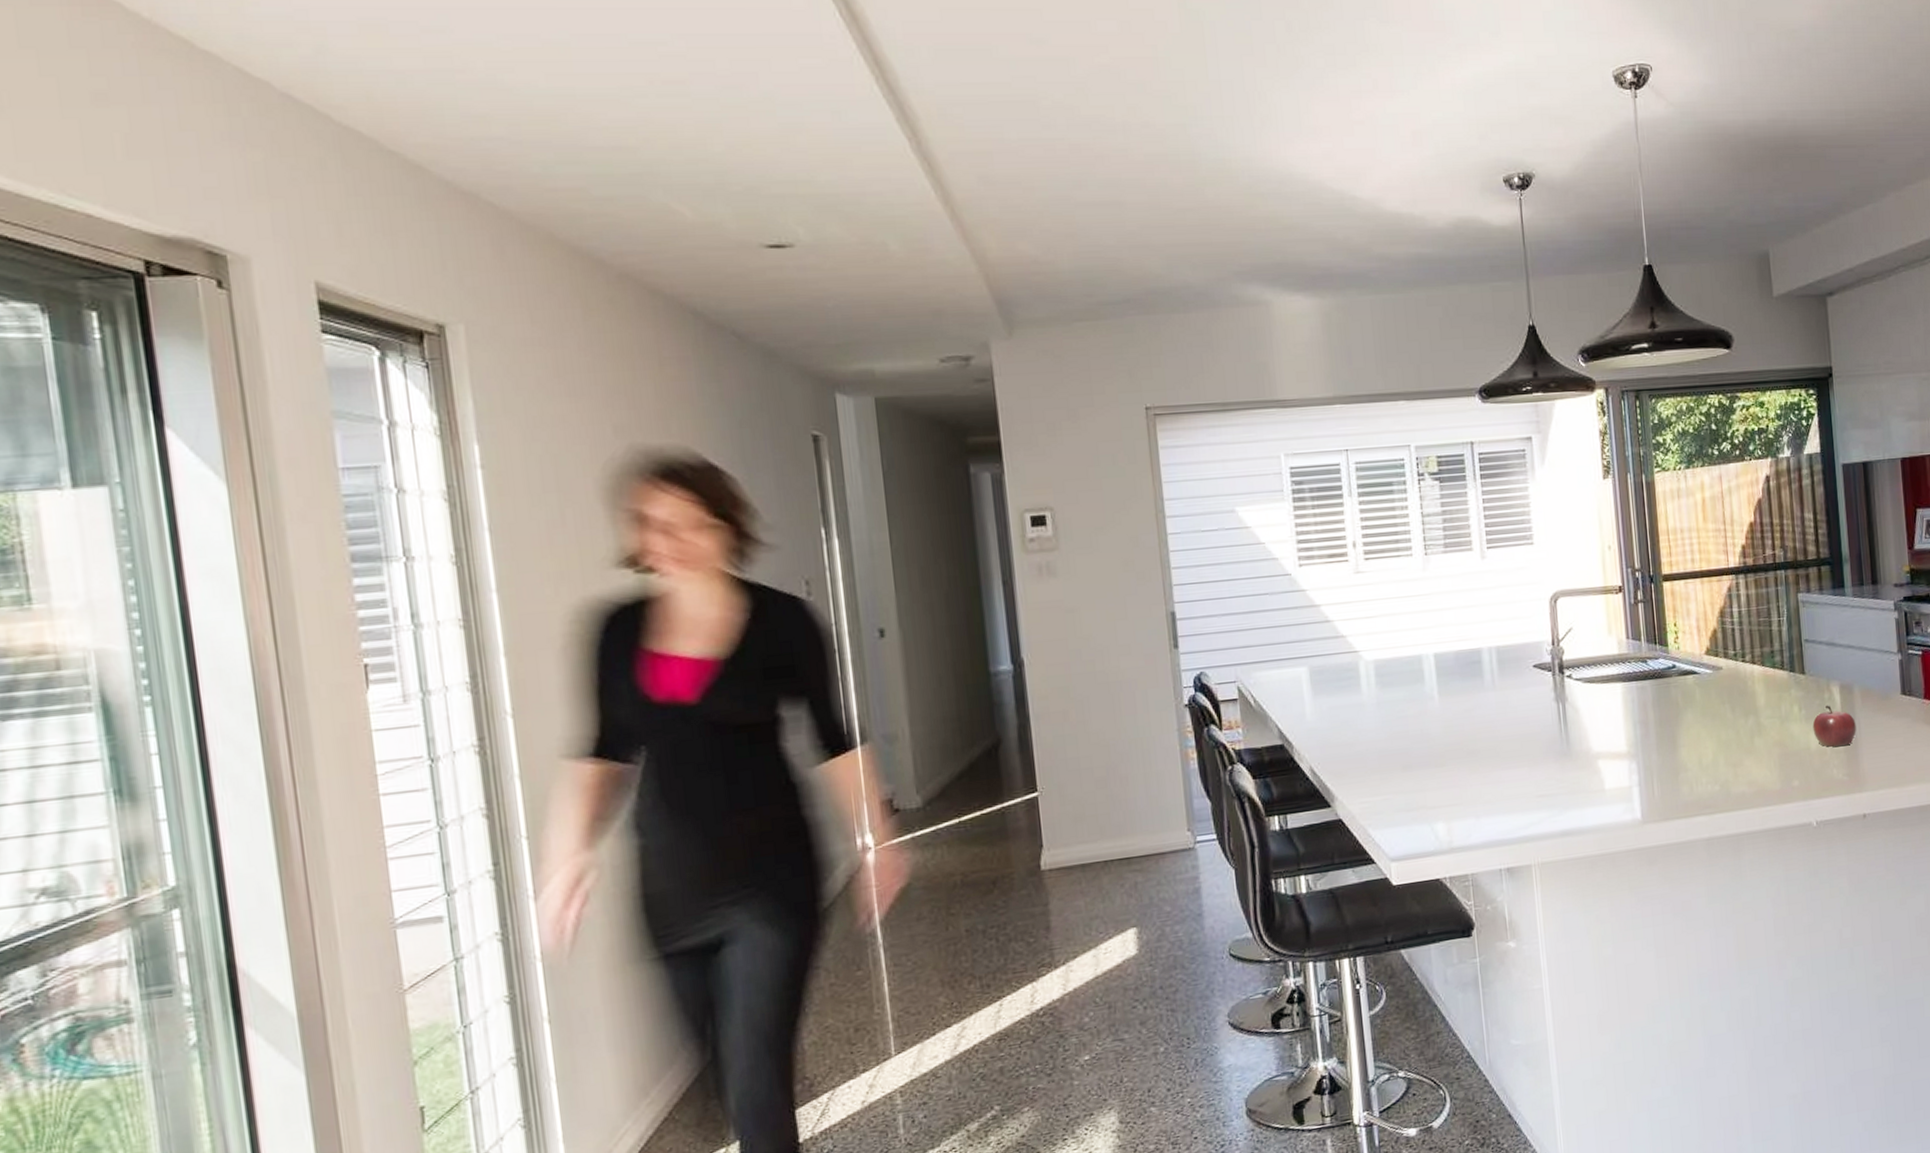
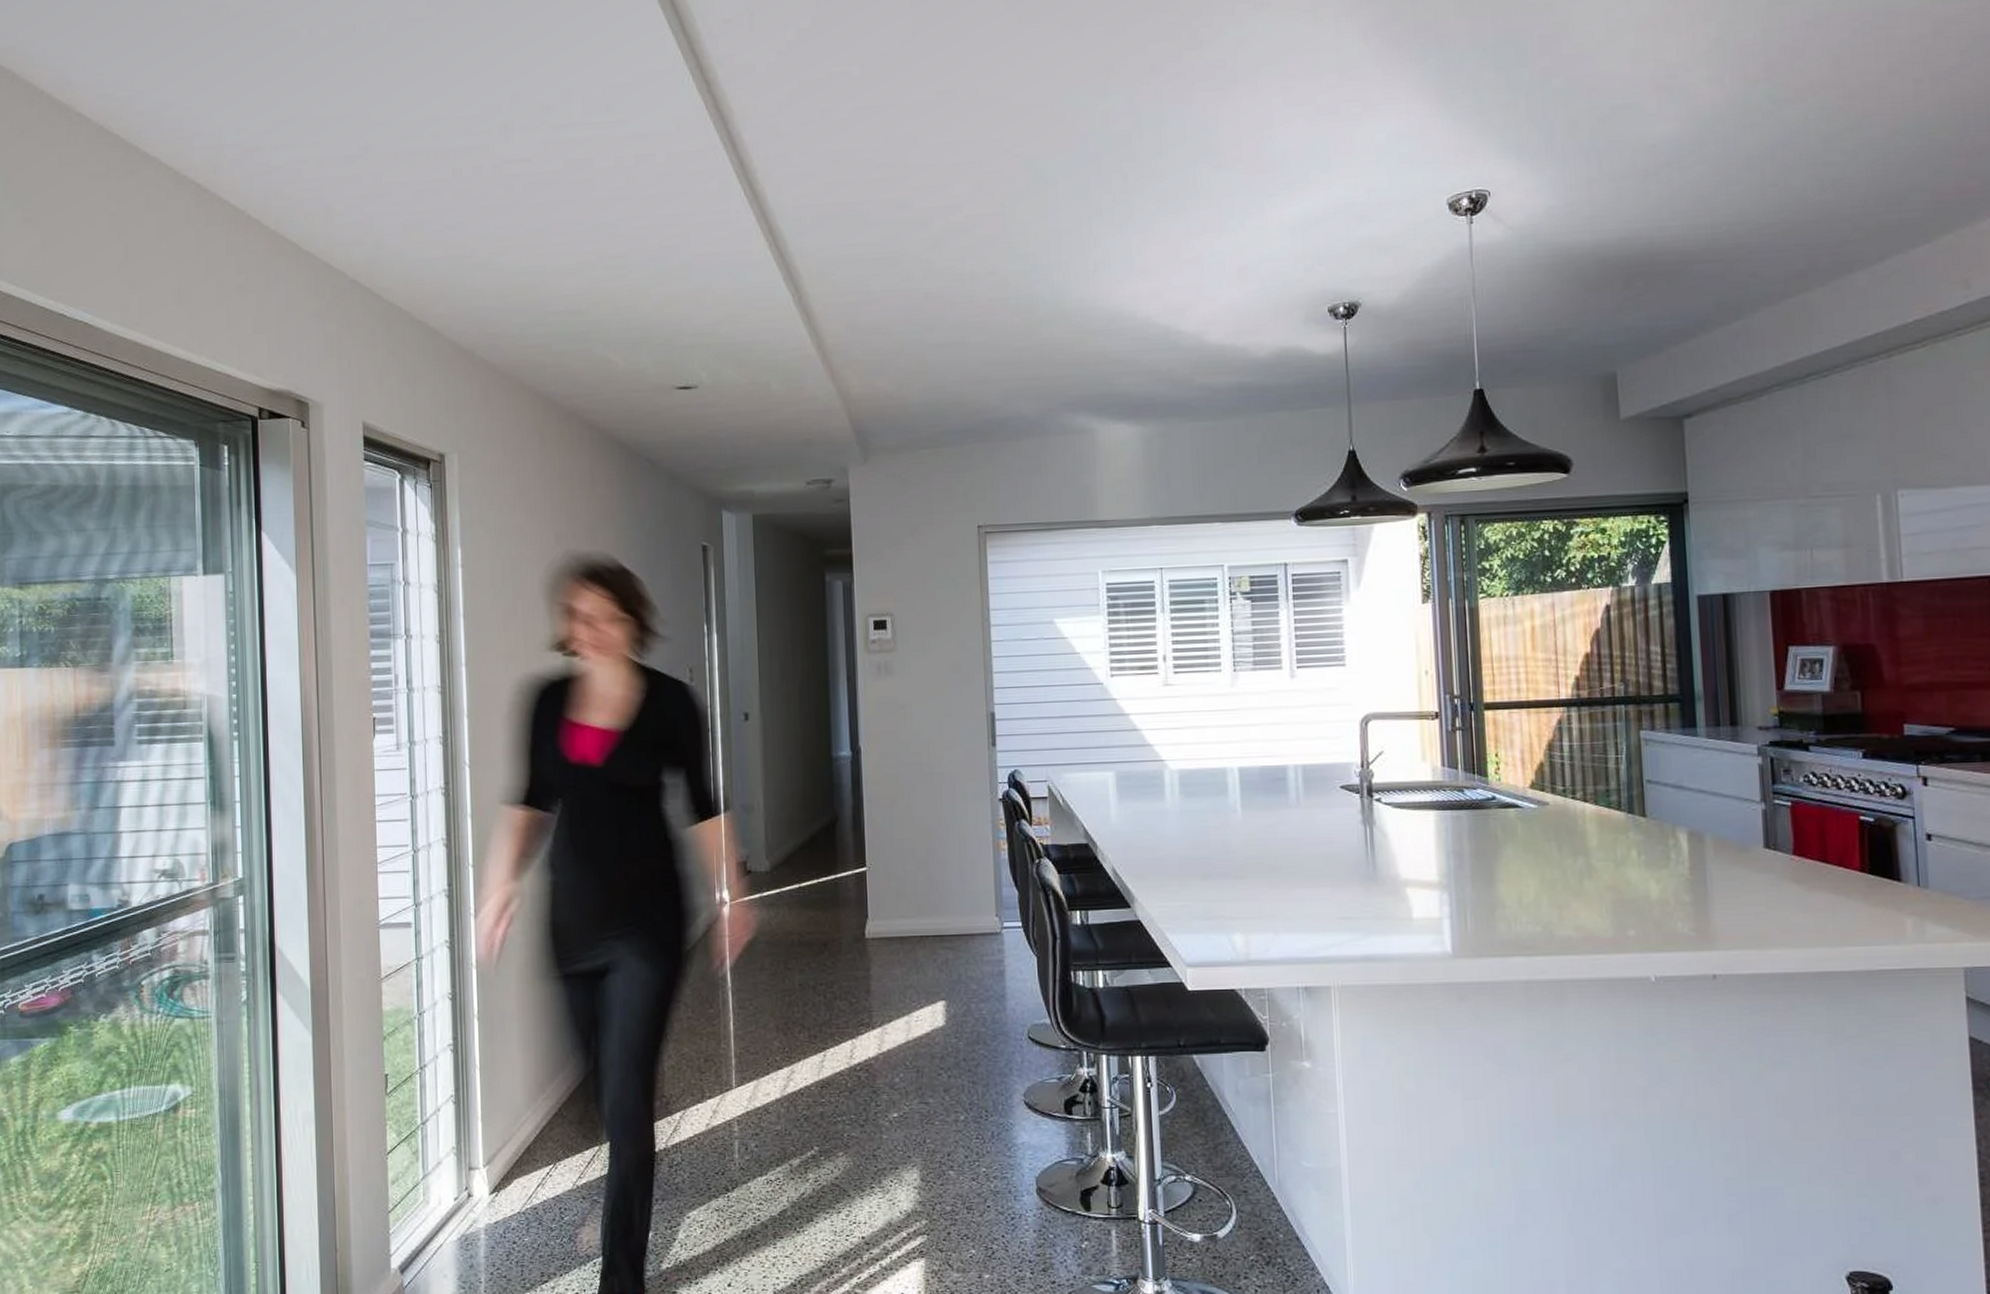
fruit: present [1812,705,1857,747] -> none [1653,852,1707,899]

